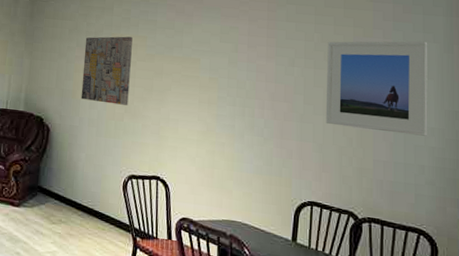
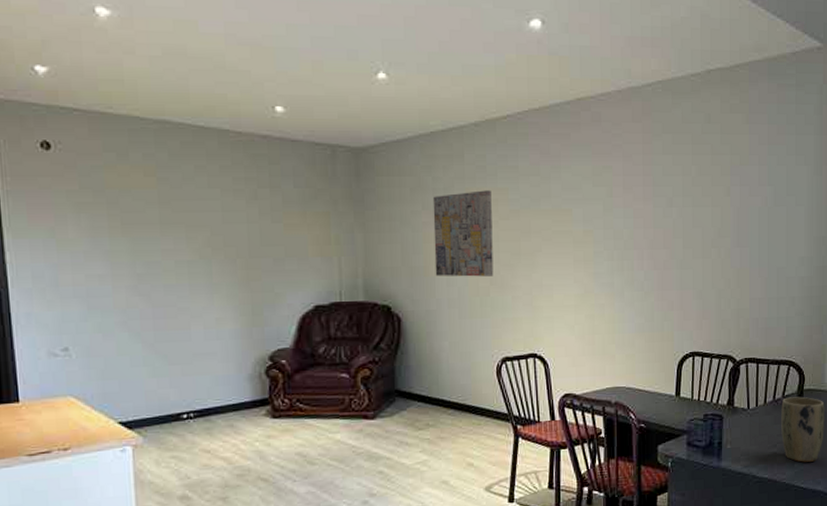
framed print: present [325,41,428,136] -> none [704,165,800,268]

